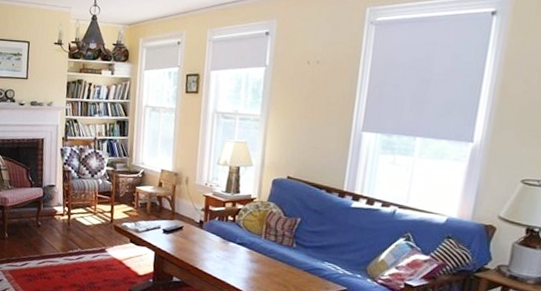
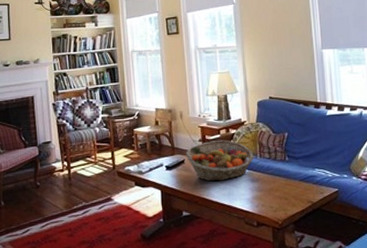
fruit basket: none [185,212,258,255] -> present [186,139,254,182]

